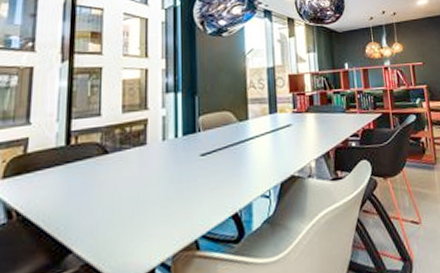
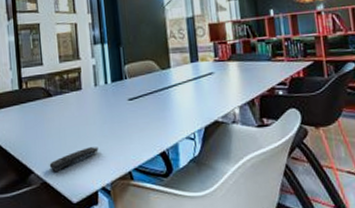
remote control: none [95,213,161,248] -> present [49,147,99,171]

